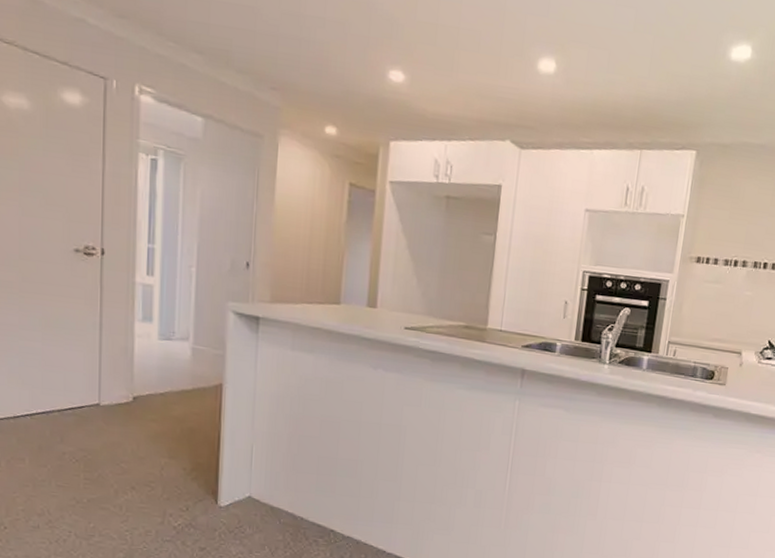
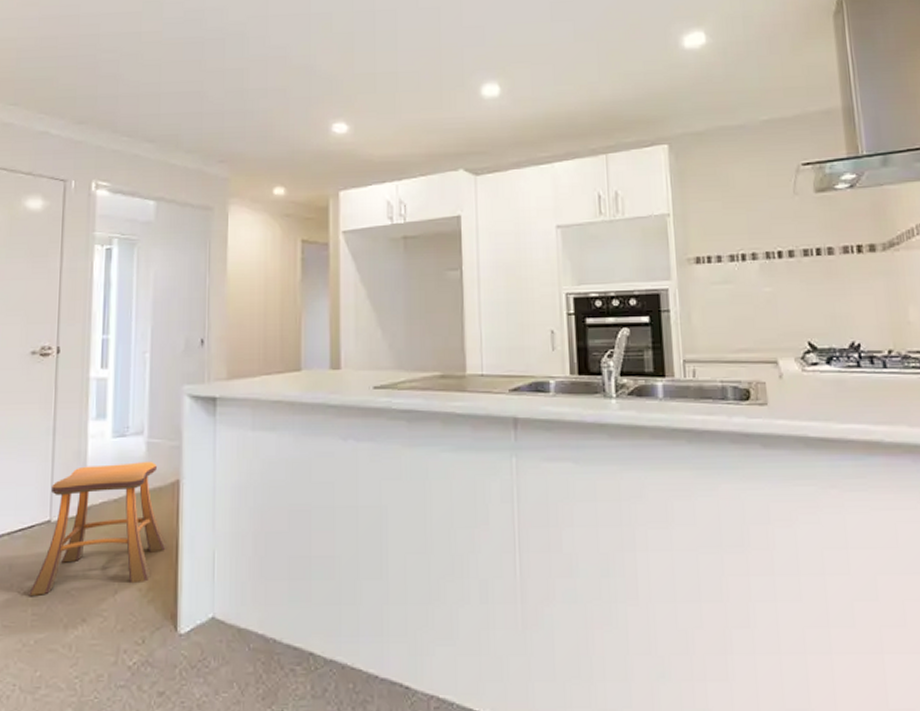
stool: none [80,361,210,465] -> present [29,462,168,596]

